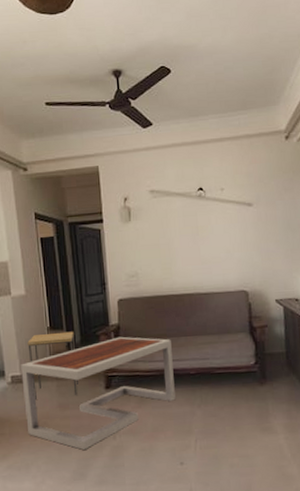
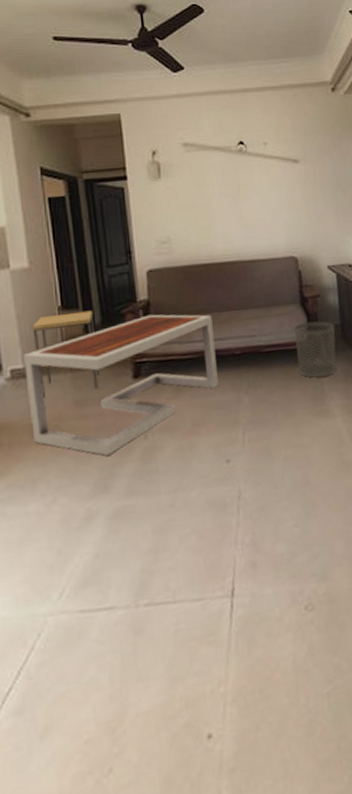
waste bin: none [242,348,281,398] -> present [293,321,337,378]

